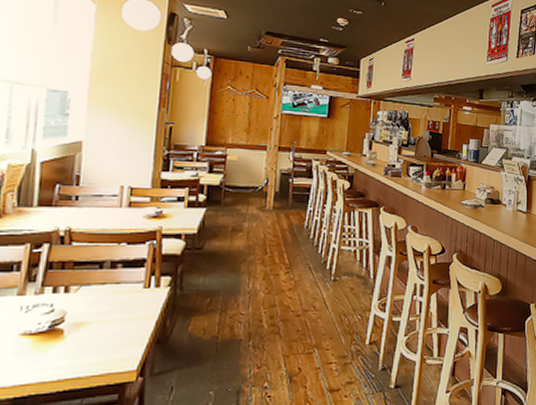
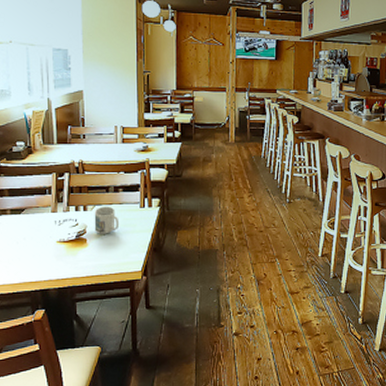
mug: none [76,286,114,323] -> present [94,206,120,234]

